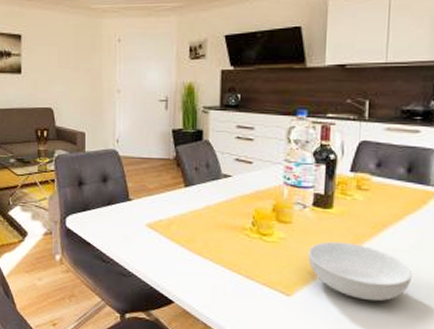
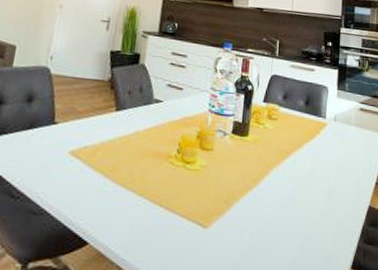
serving bowl: present [308,241,413,301] -> none [225,169,309,228]

